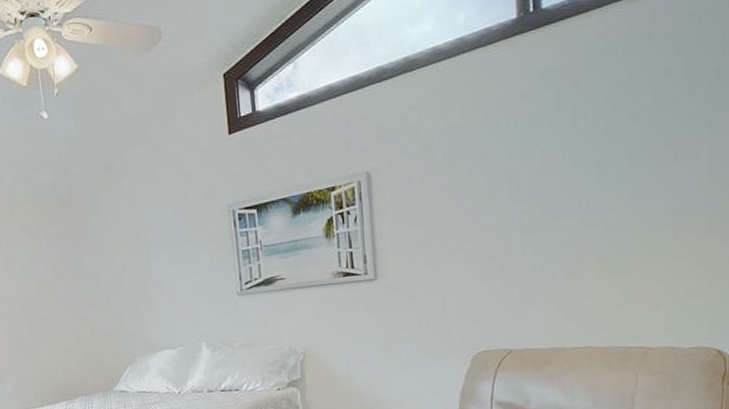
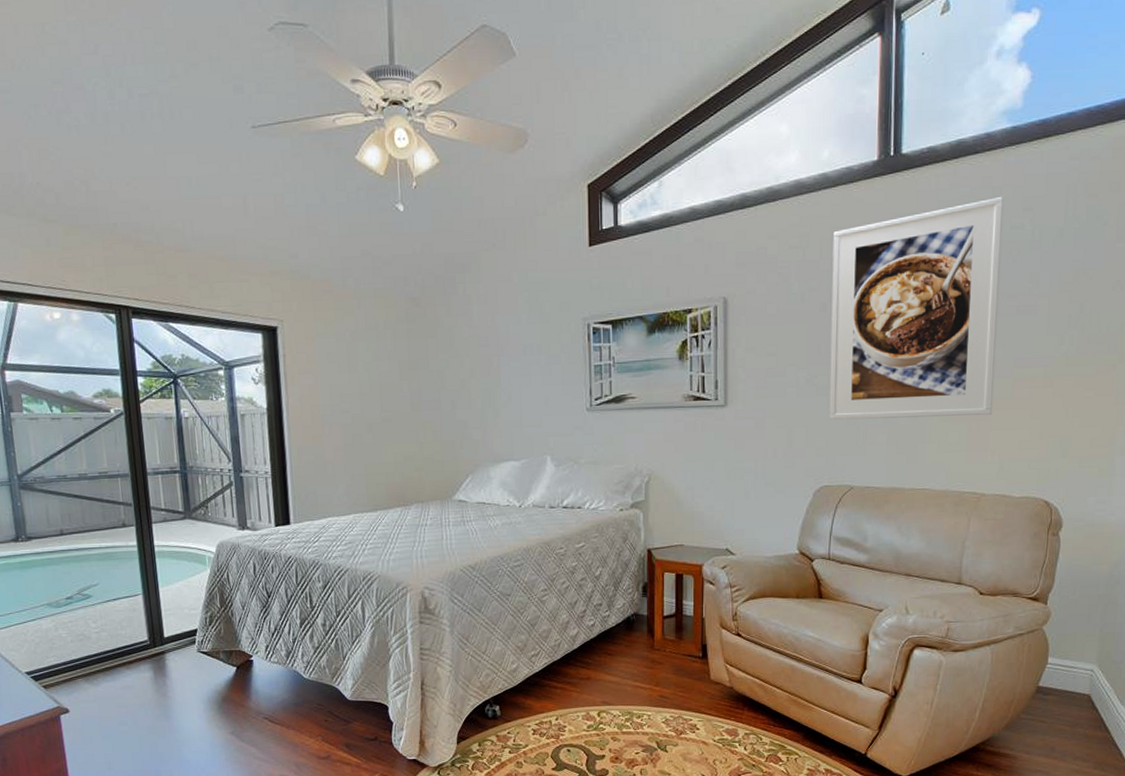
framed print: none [475,42,655,285] -> present [829,197,1003,420]

